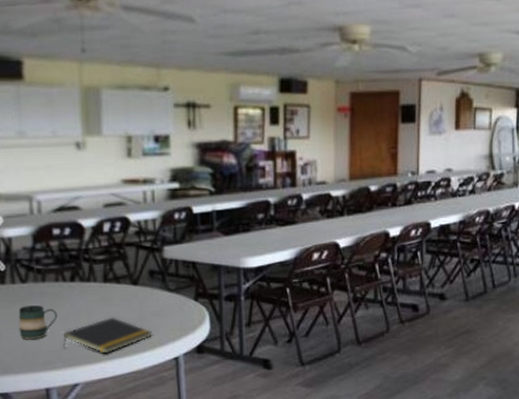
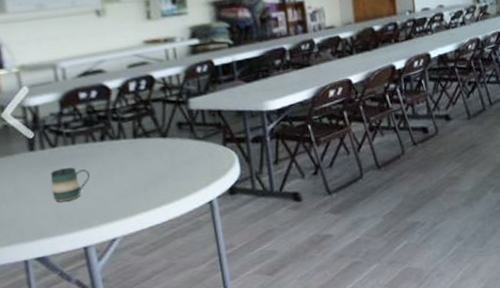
notepad: present [62,317,152,354] -> none [96,170,185,206]

